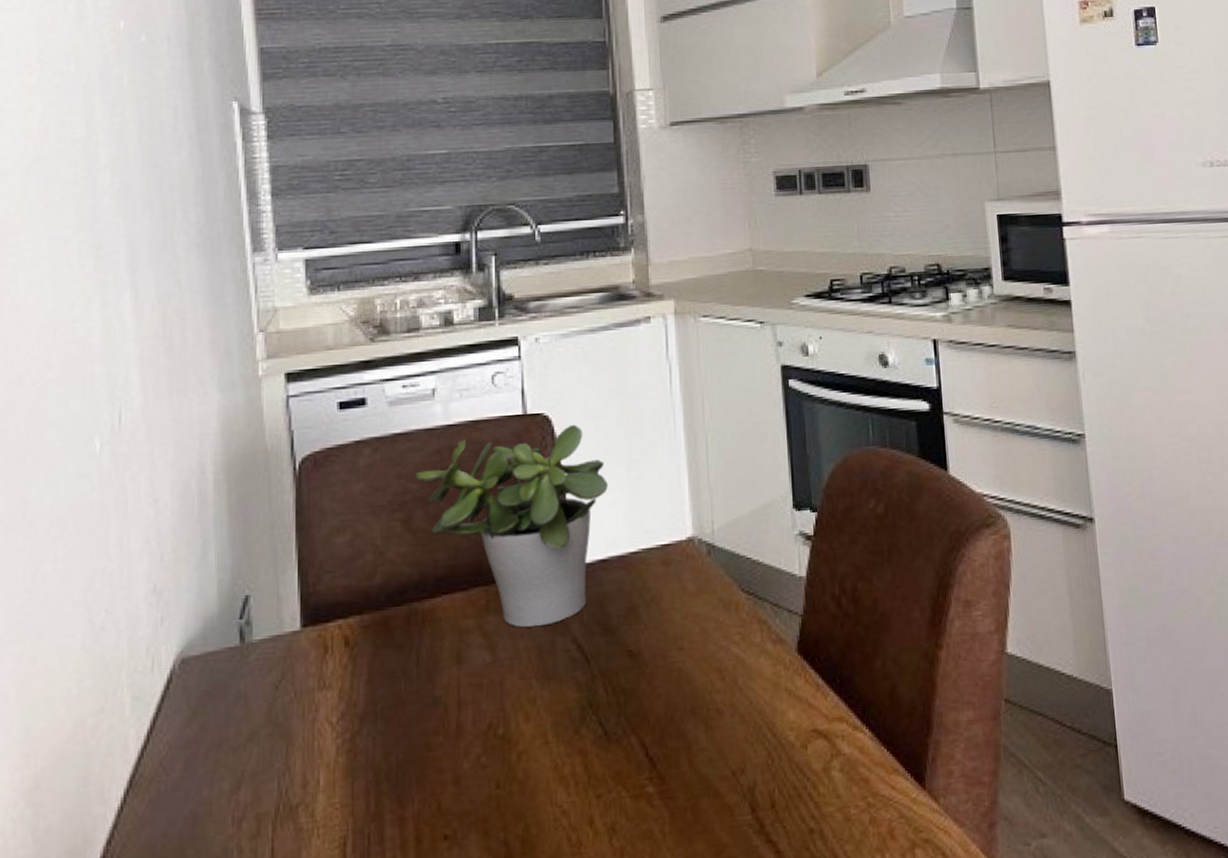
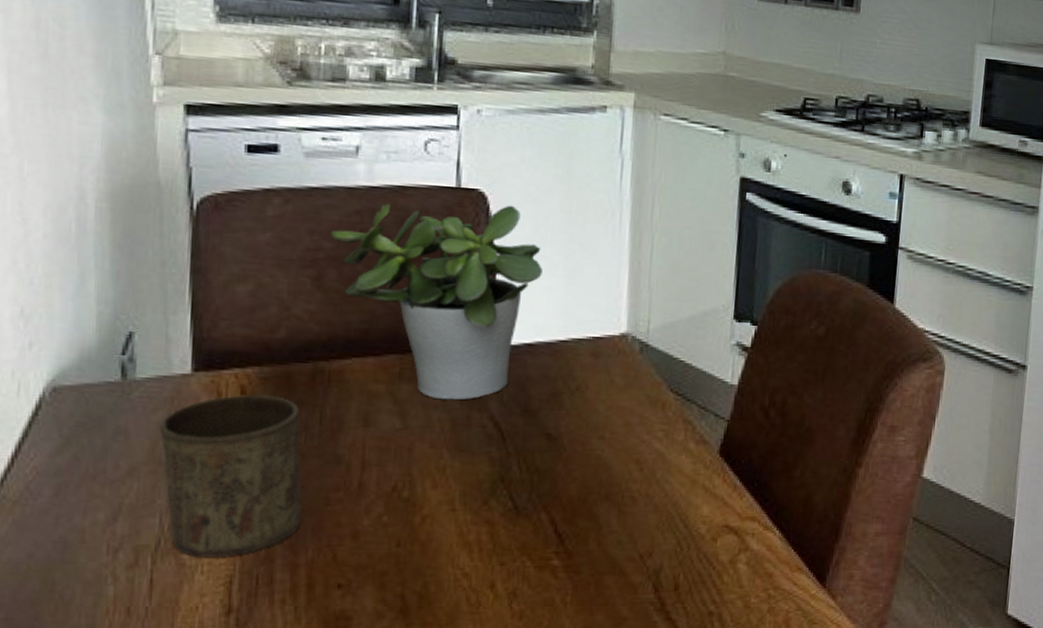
cup: none [274,642,407,820] -> present [159,395,303,558]

